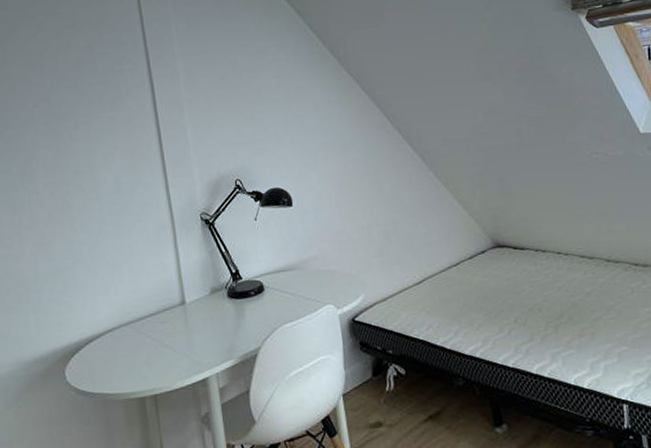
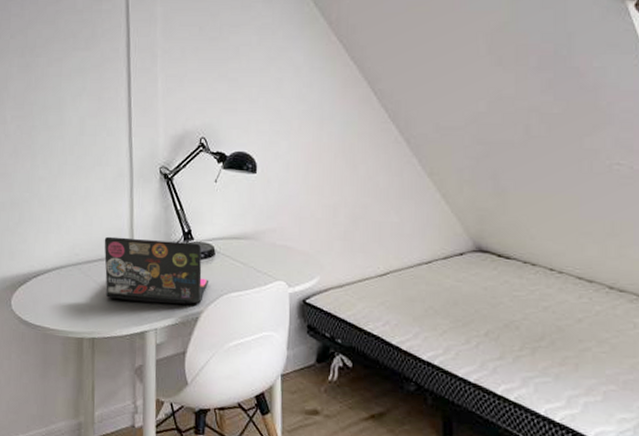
laptop: none [154,282,263,351] -> present [104,236,209,305]

